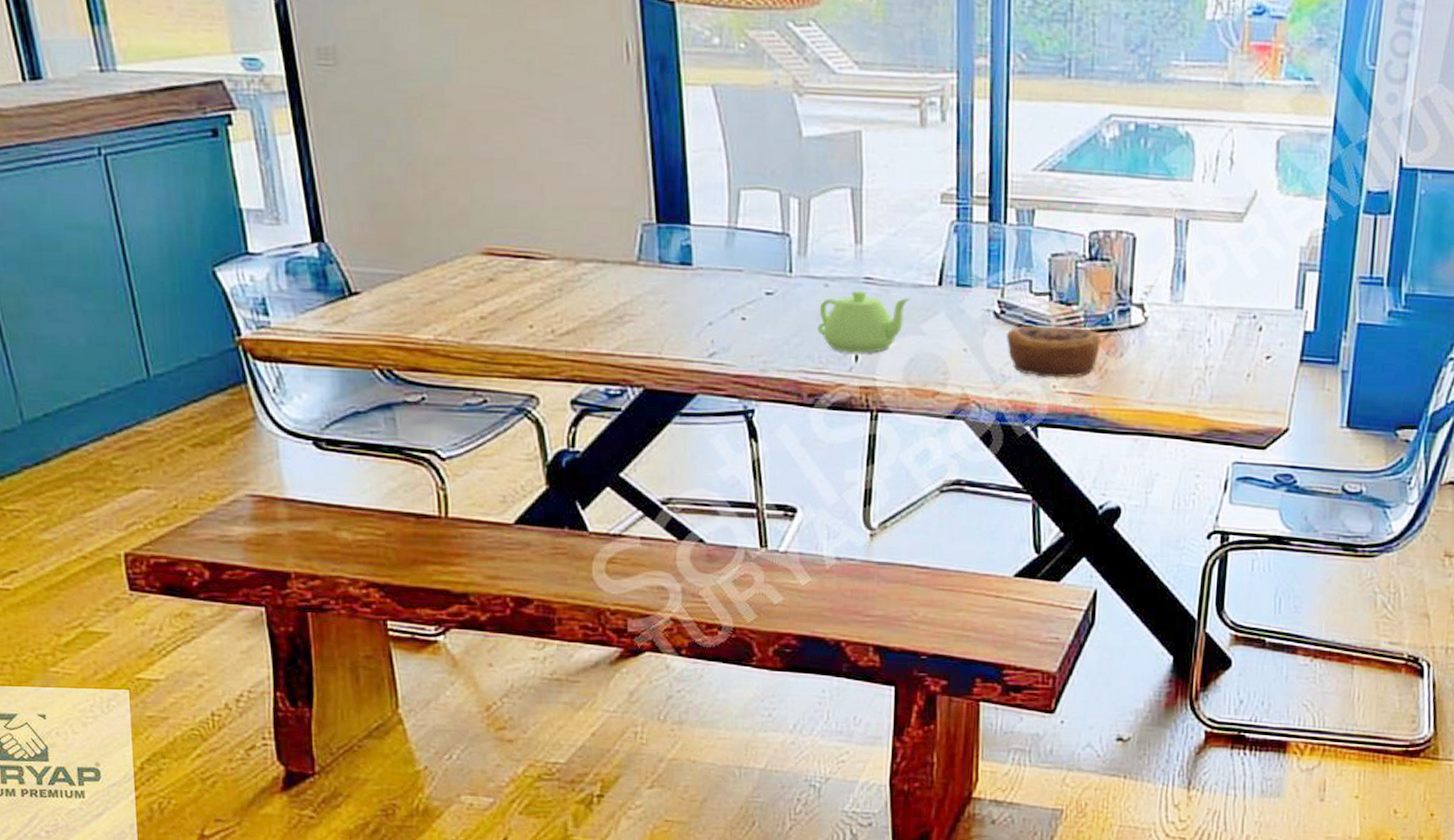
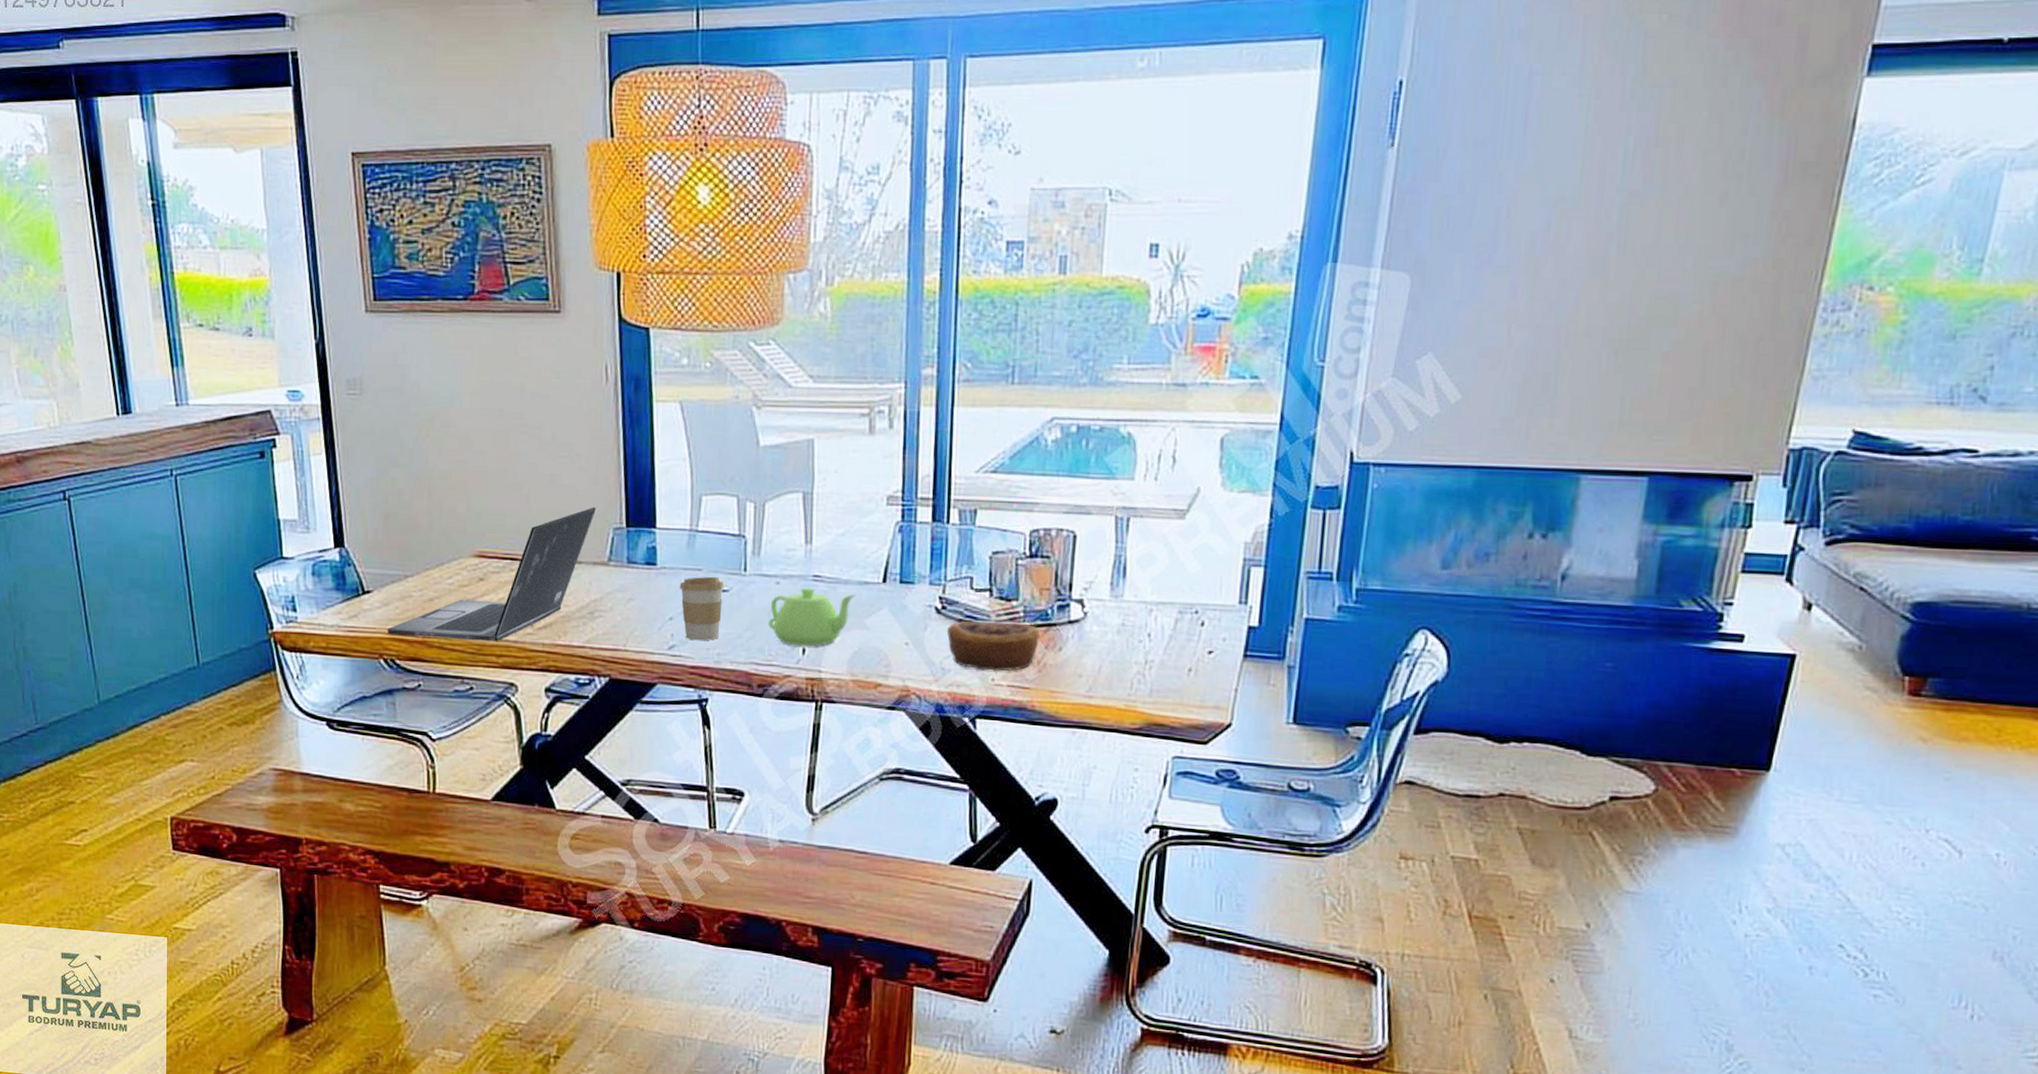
laptop: none [381,200,622,350] -> present [387,507,597,642]
coffee cup: none [718,277,768,348] -> present [679,576,724,641]

